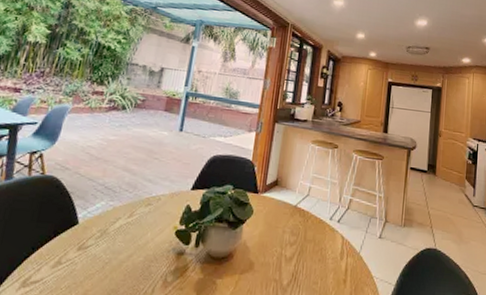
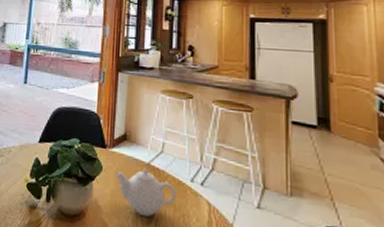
teapot: none [265,210,318,253] -> present [115,168,177,217]

